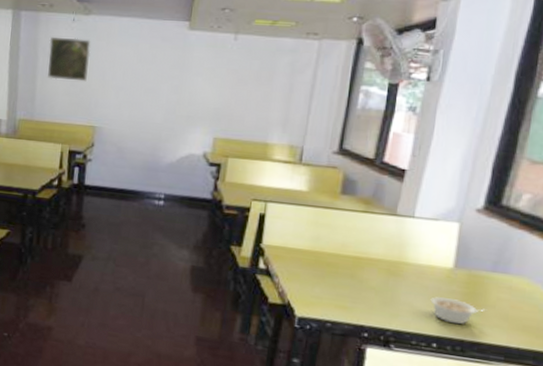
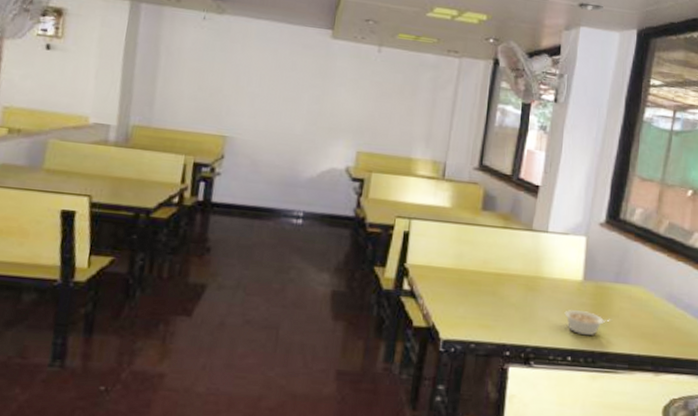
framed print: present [48,36,91,82] -> none [171,34,223,86]

